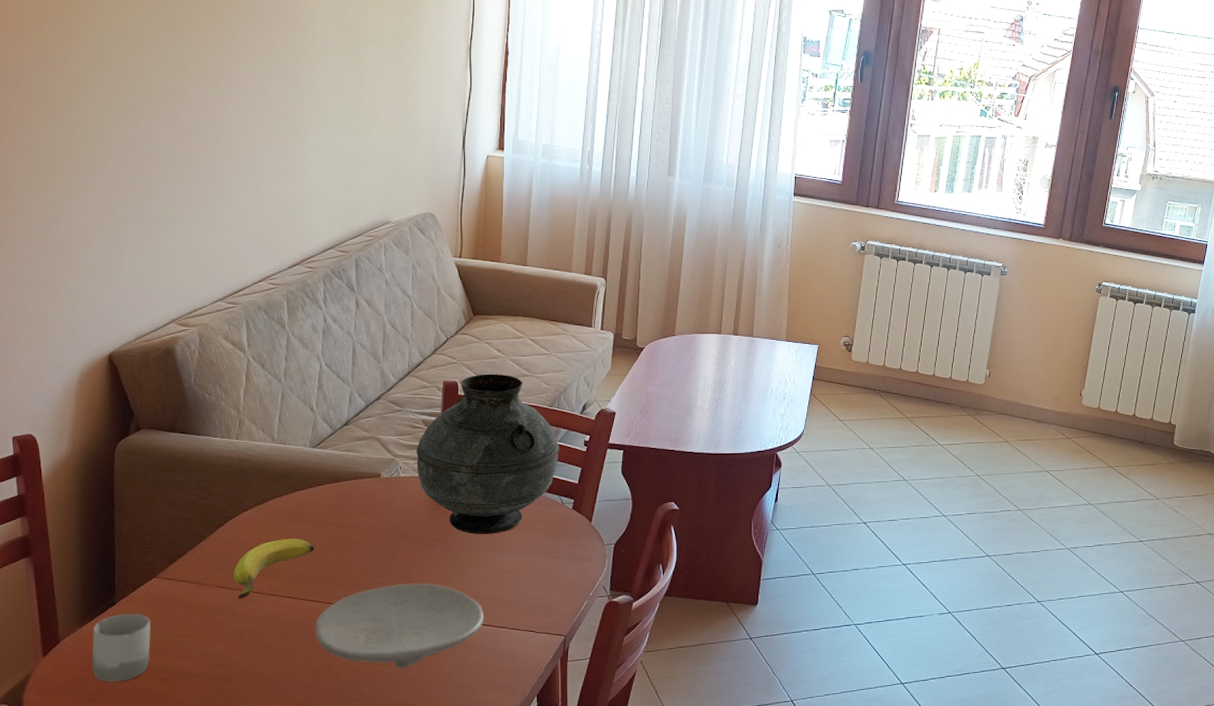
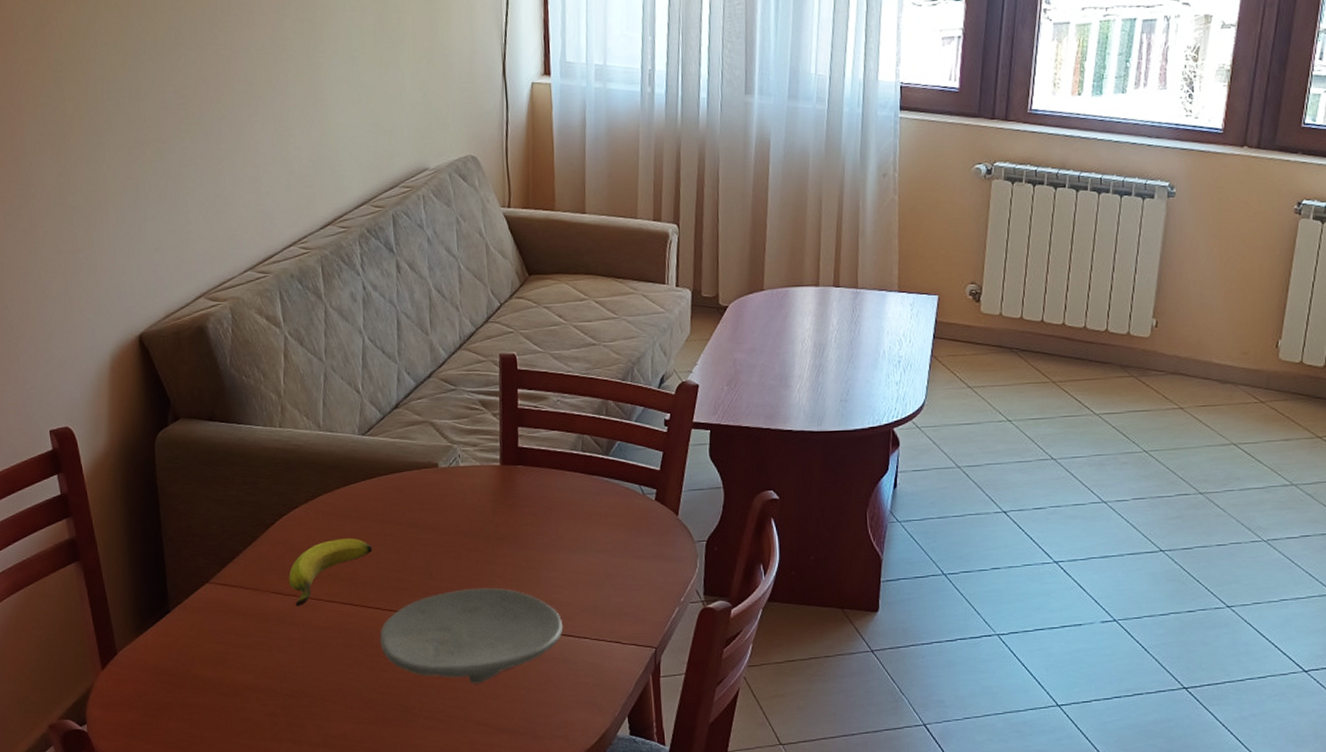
cup: present [92,613,151,682] -> none [149,622,210,697]
vase: present [416,374,559,535] -> none [475,343,636,532]

